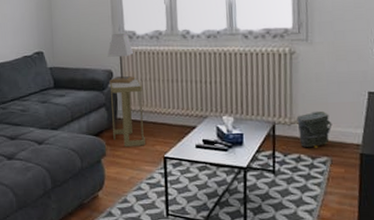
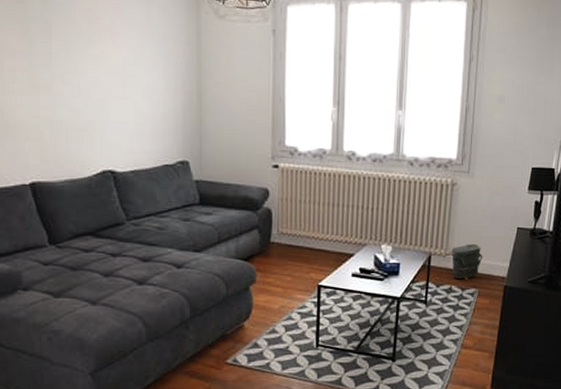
lamp: present [108,33,136,84] -> none [264,148,294,205]
side table: present [109,78,145,146] -> none [264,199,300,273]

